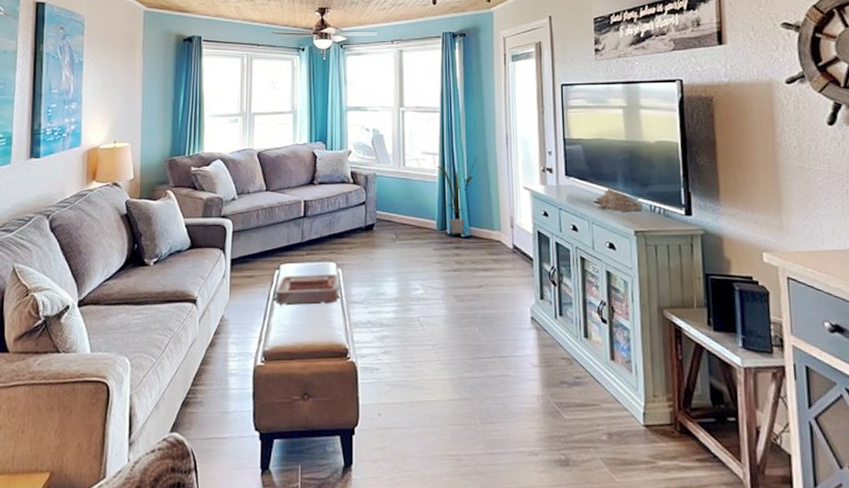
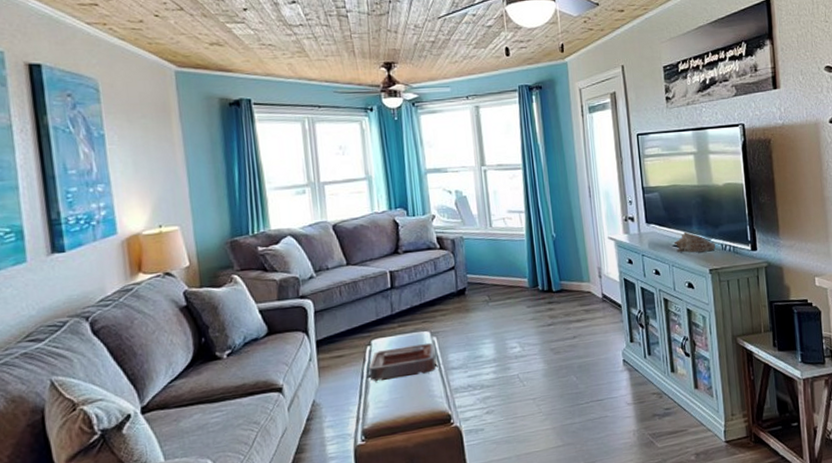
house plant: present [437,158,479,235] -> none [523,212,564,290]

